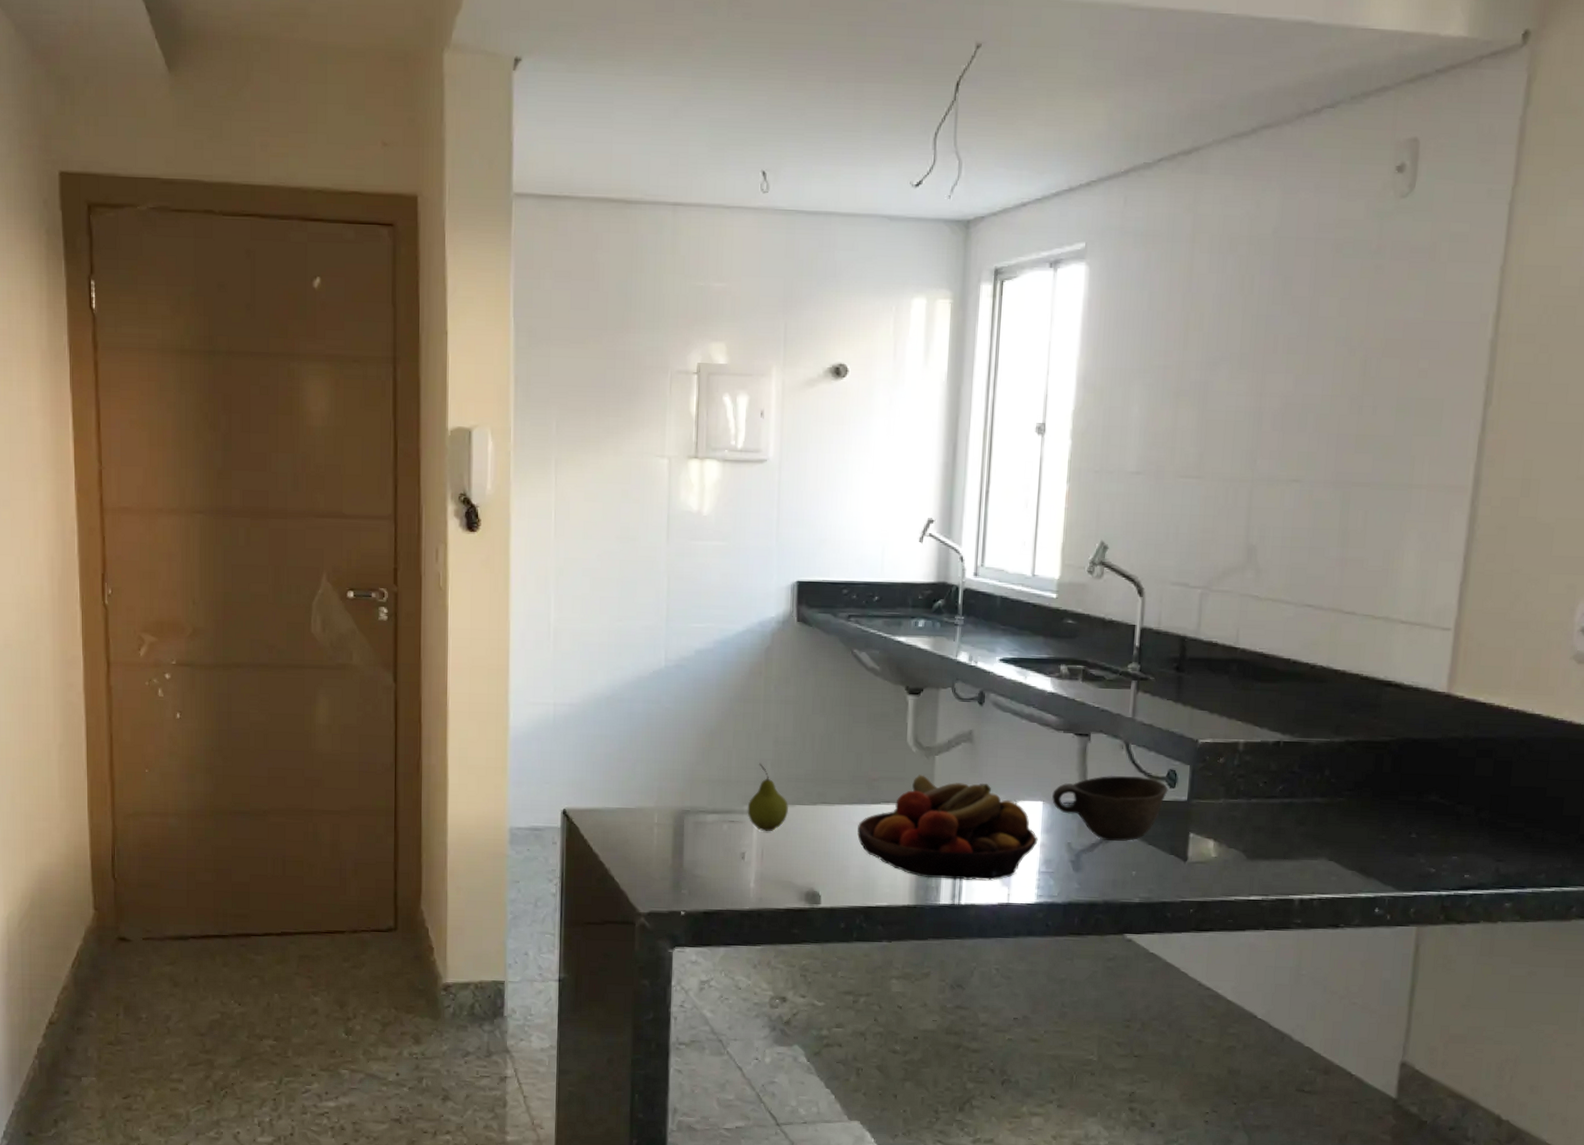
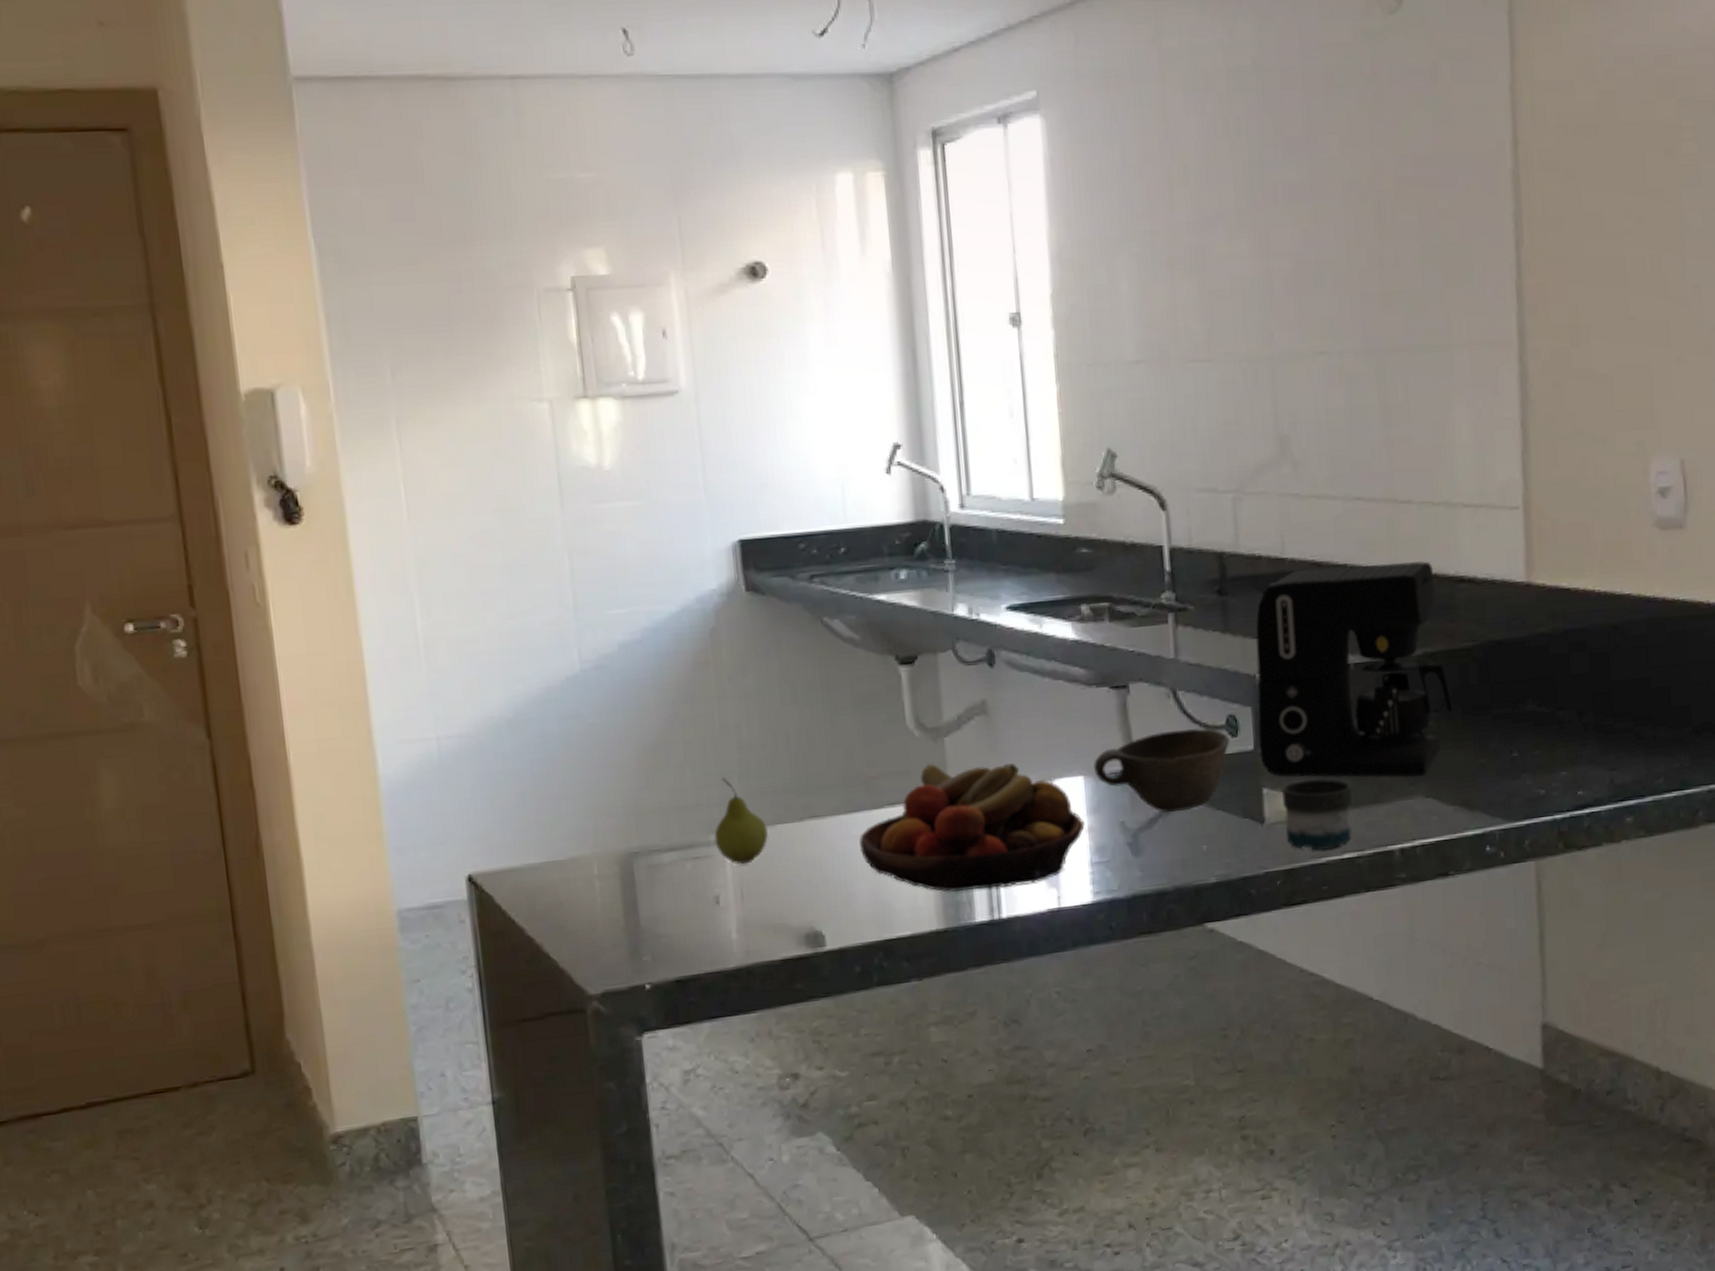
coffee maker: none [1191,658,1366,842] -> present [1255,561,1453,778]
mug: none [1204,831,1266,891] -> present [1282,778,1353,851]

